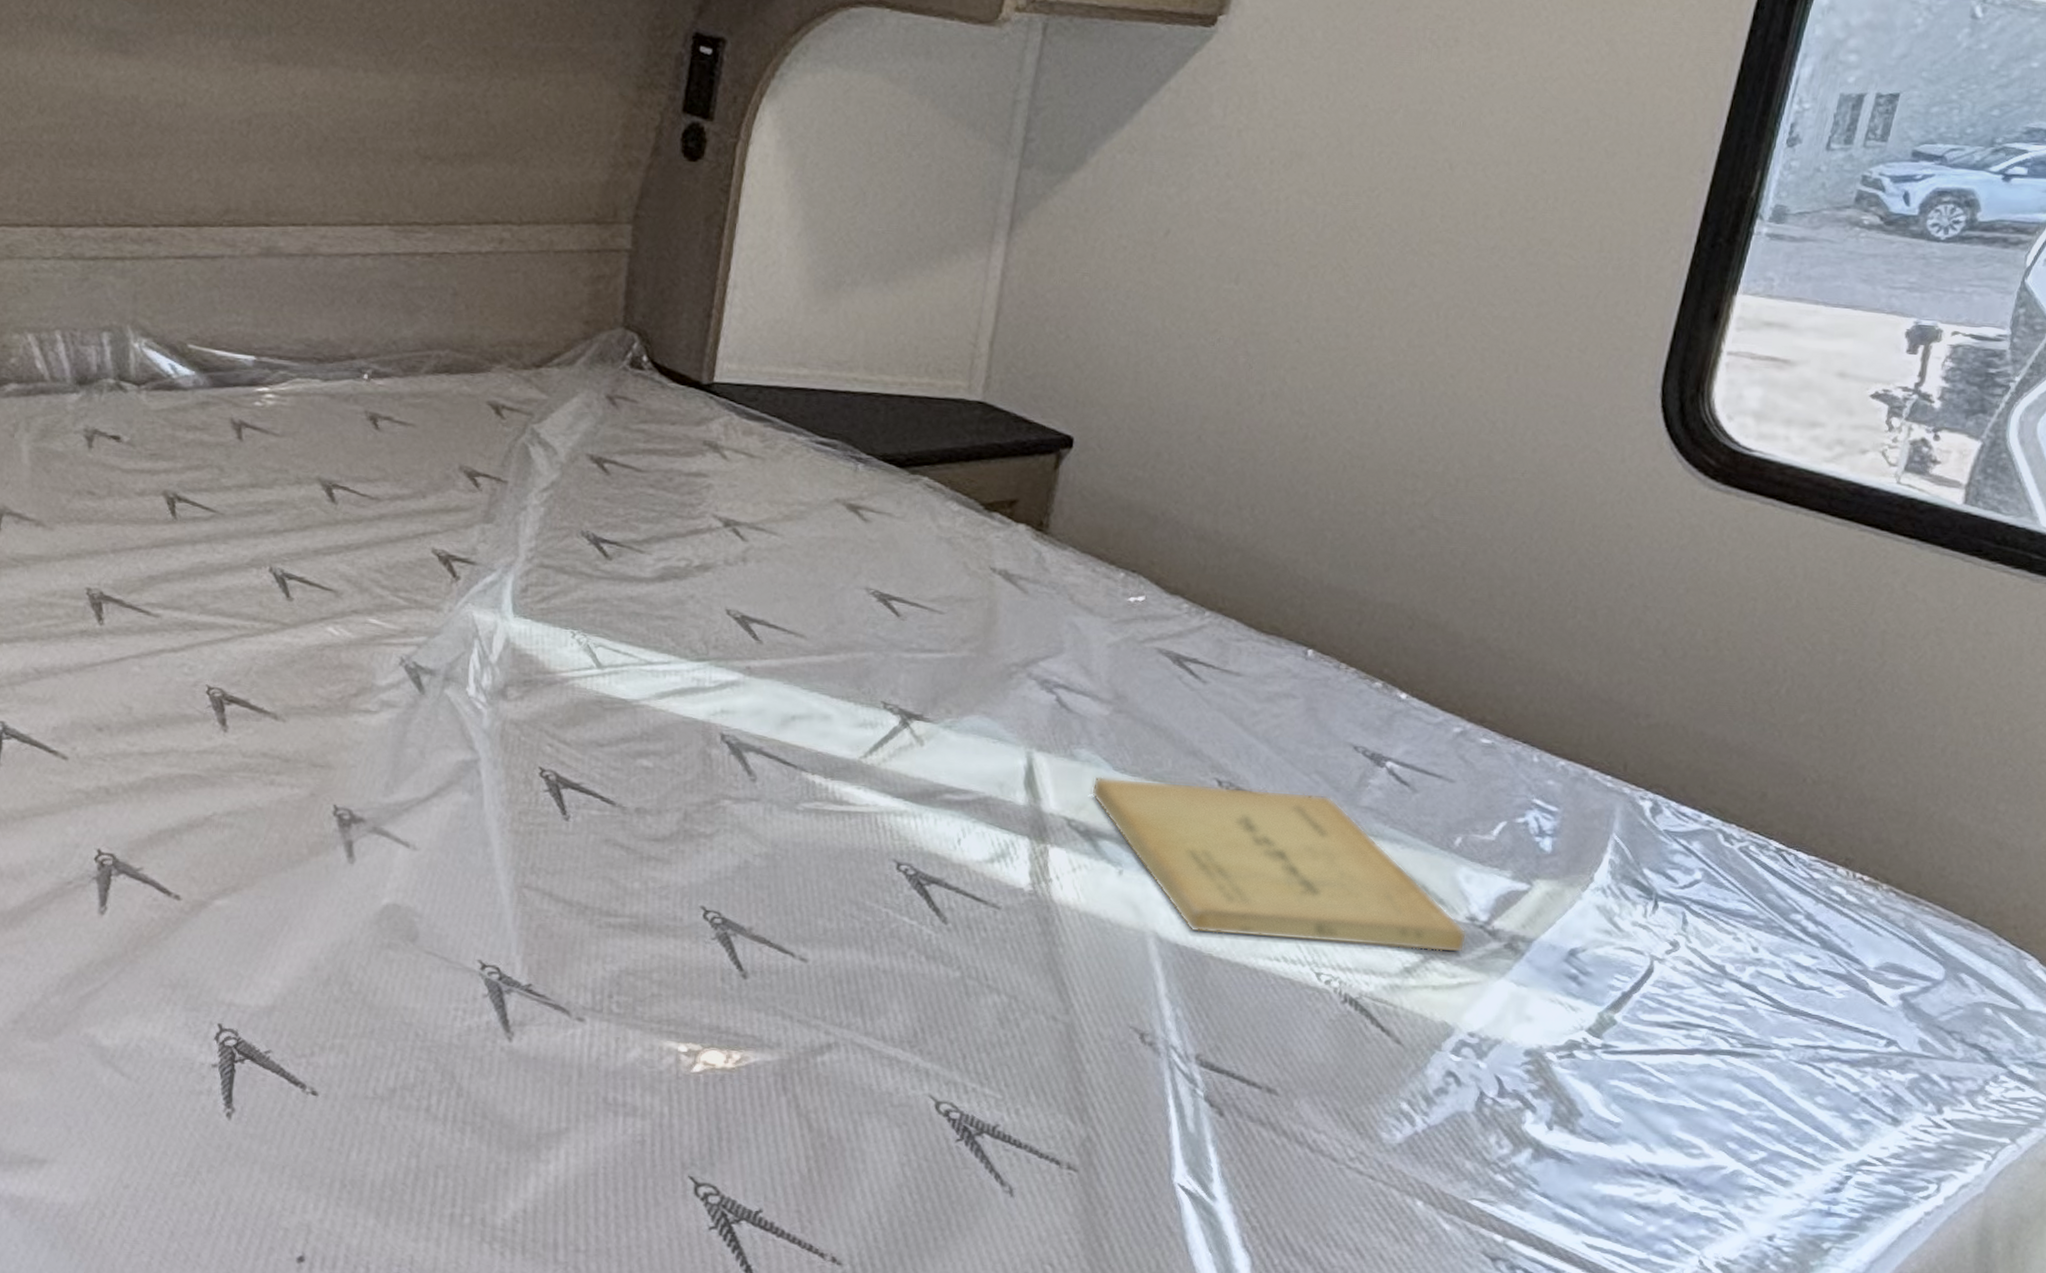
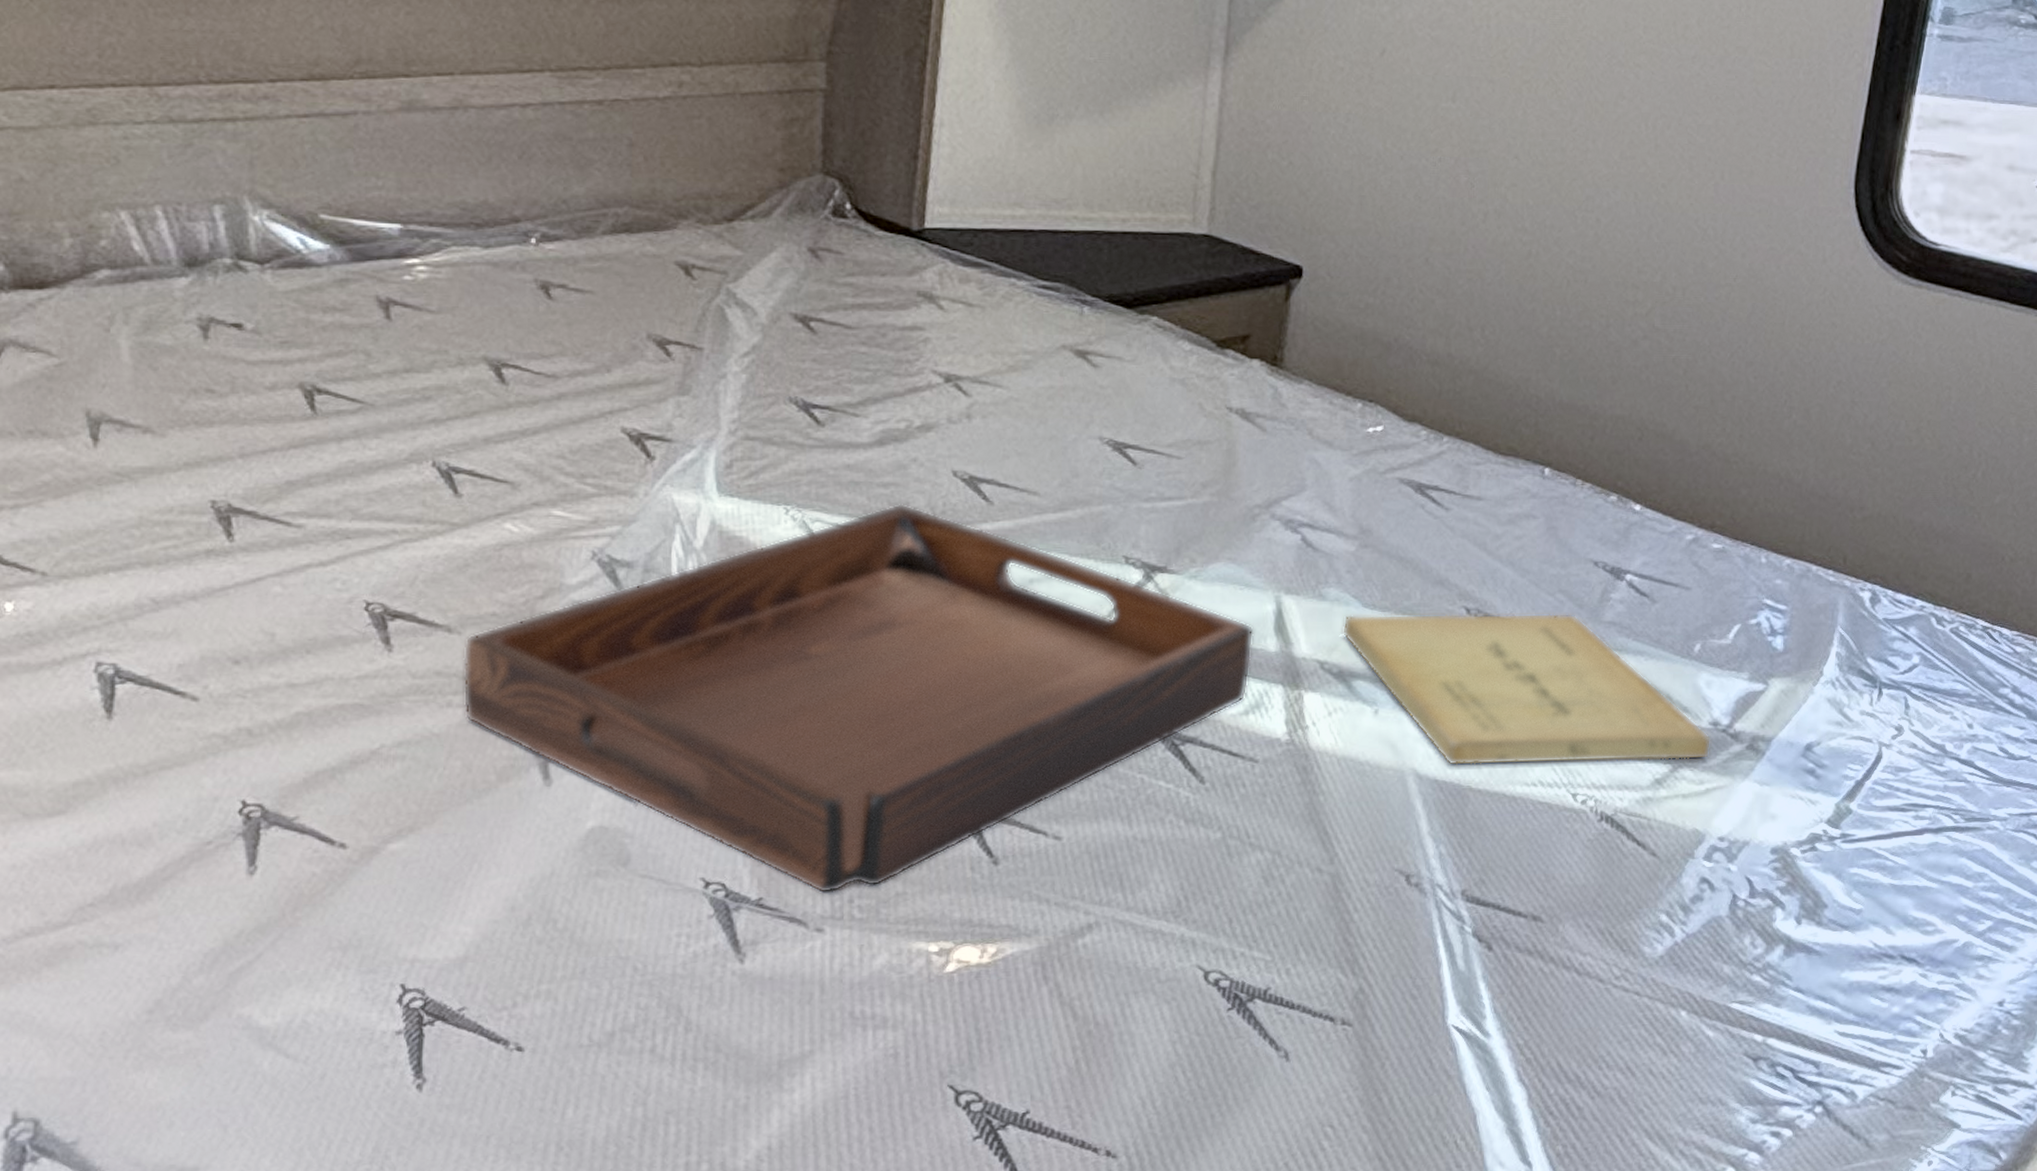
serving tray: none [283,636,1004,988] -> present [463,504,1254,894]

